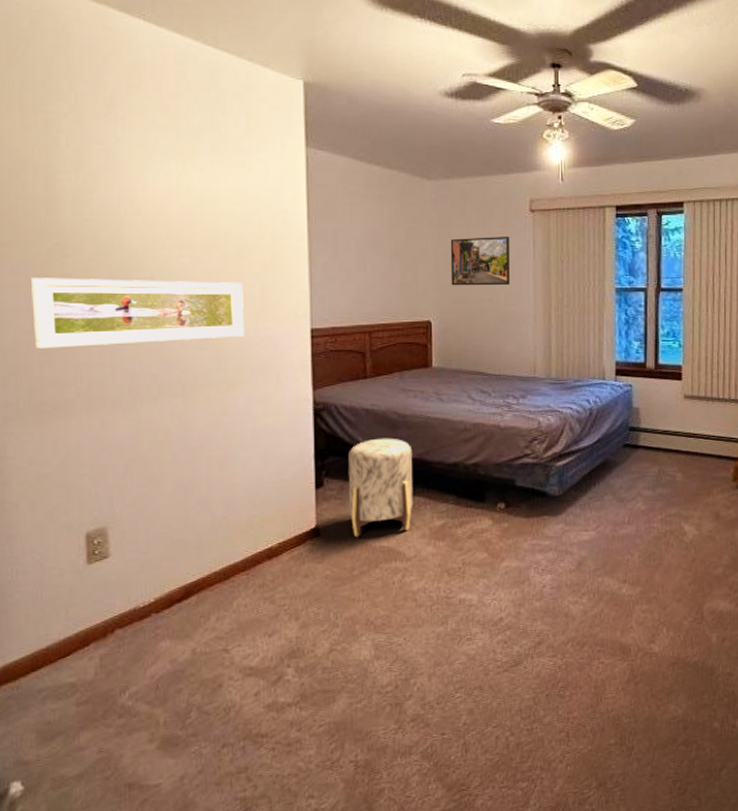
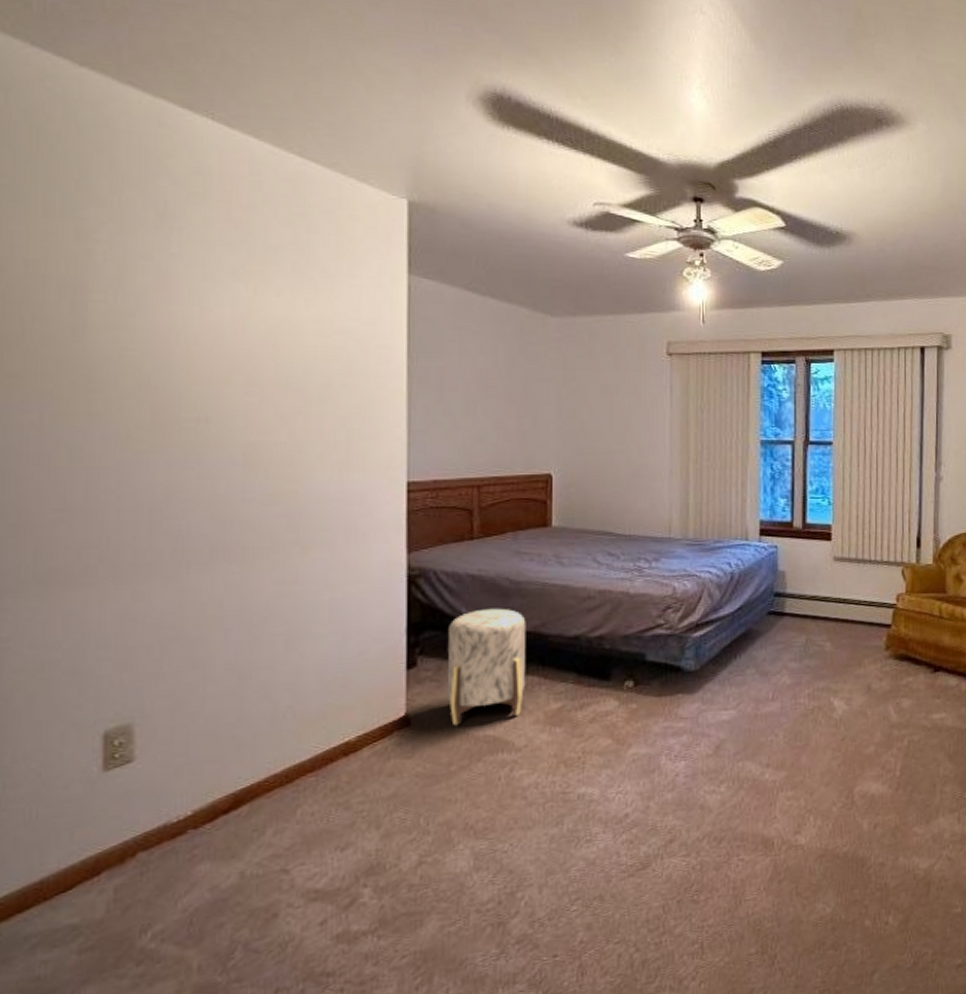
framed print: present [31,278,244,349] -> none [45,417,325,503]
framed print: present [450,237,510,286] -> none [576,381,645,436]

